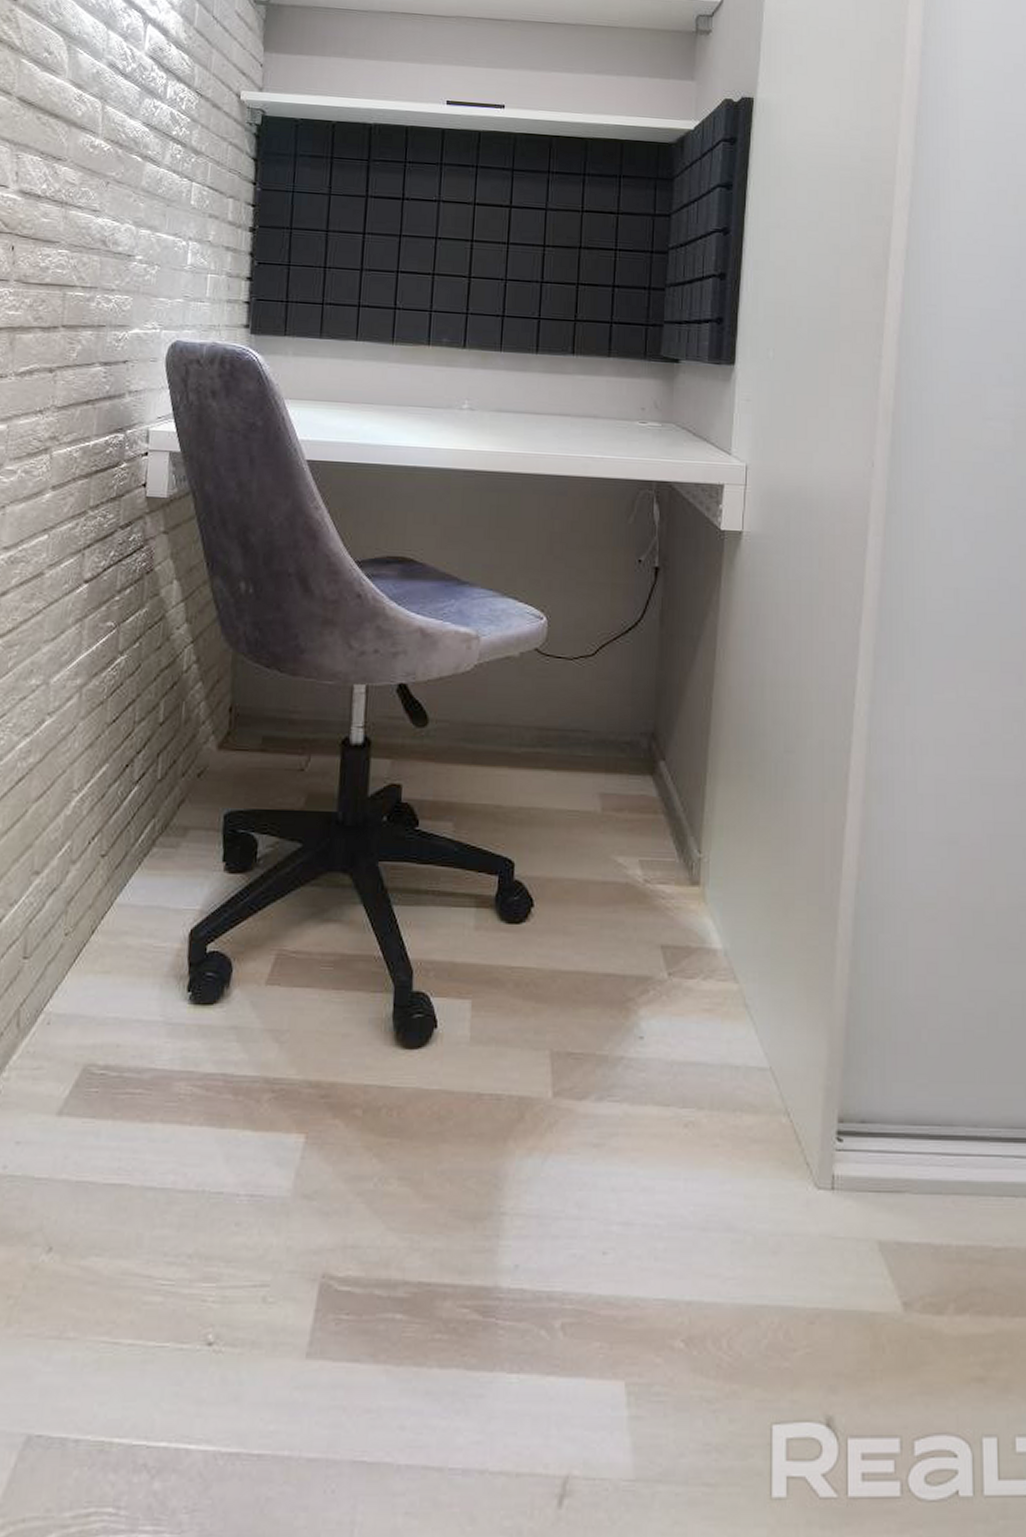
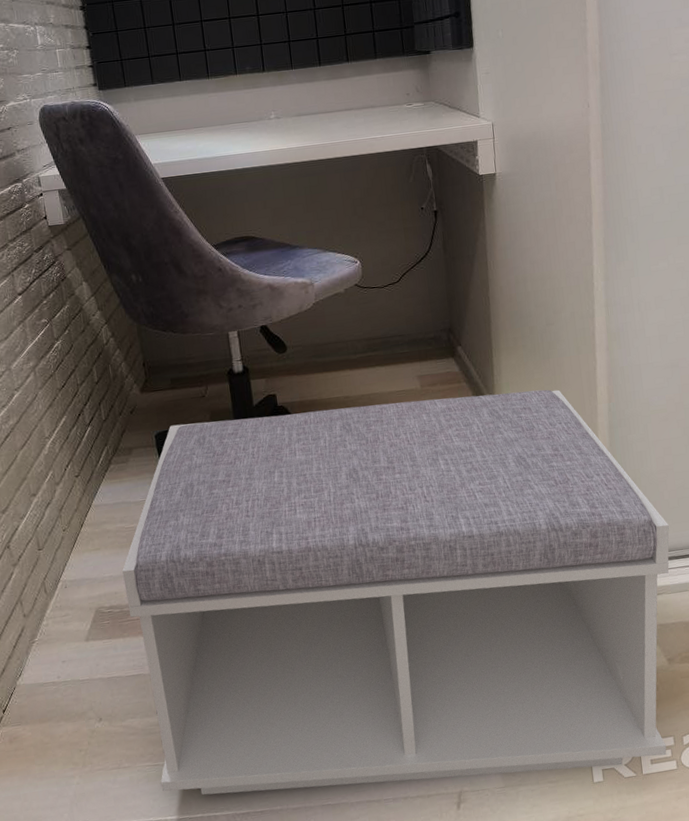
bench: none [115,804,925,1474] -> present [122,389,670,795]

